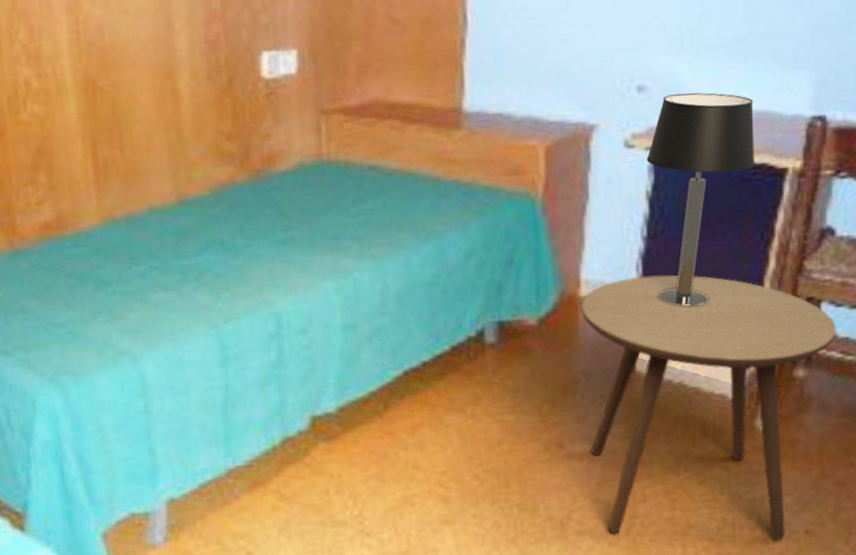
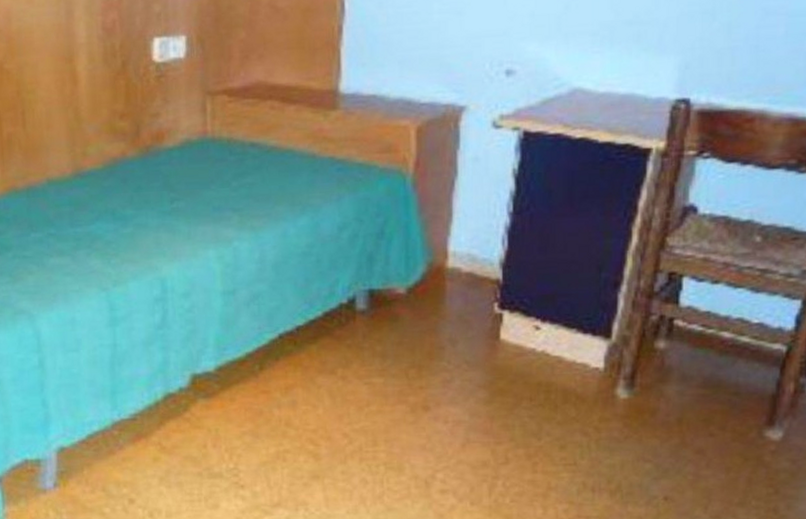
side table: present [581,275,838,541] -> none [448,248,699,505]
table lamp: present [646,92,755,307] -> none [513,76,620,279]

